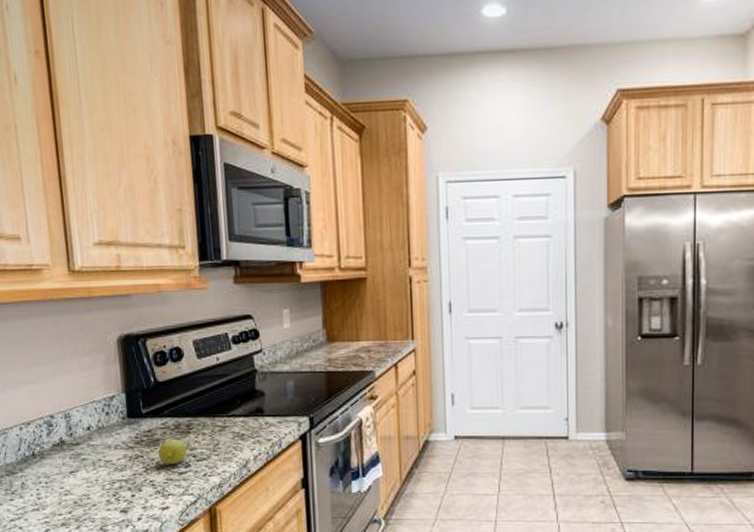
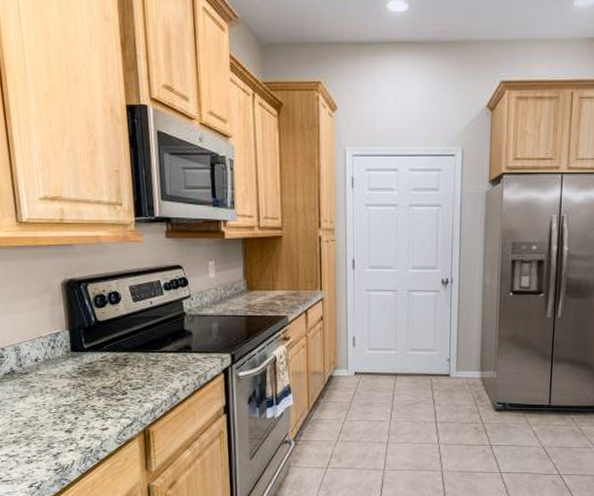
fruit: present [157,438,187,464] -> none [98,370,124,392]

